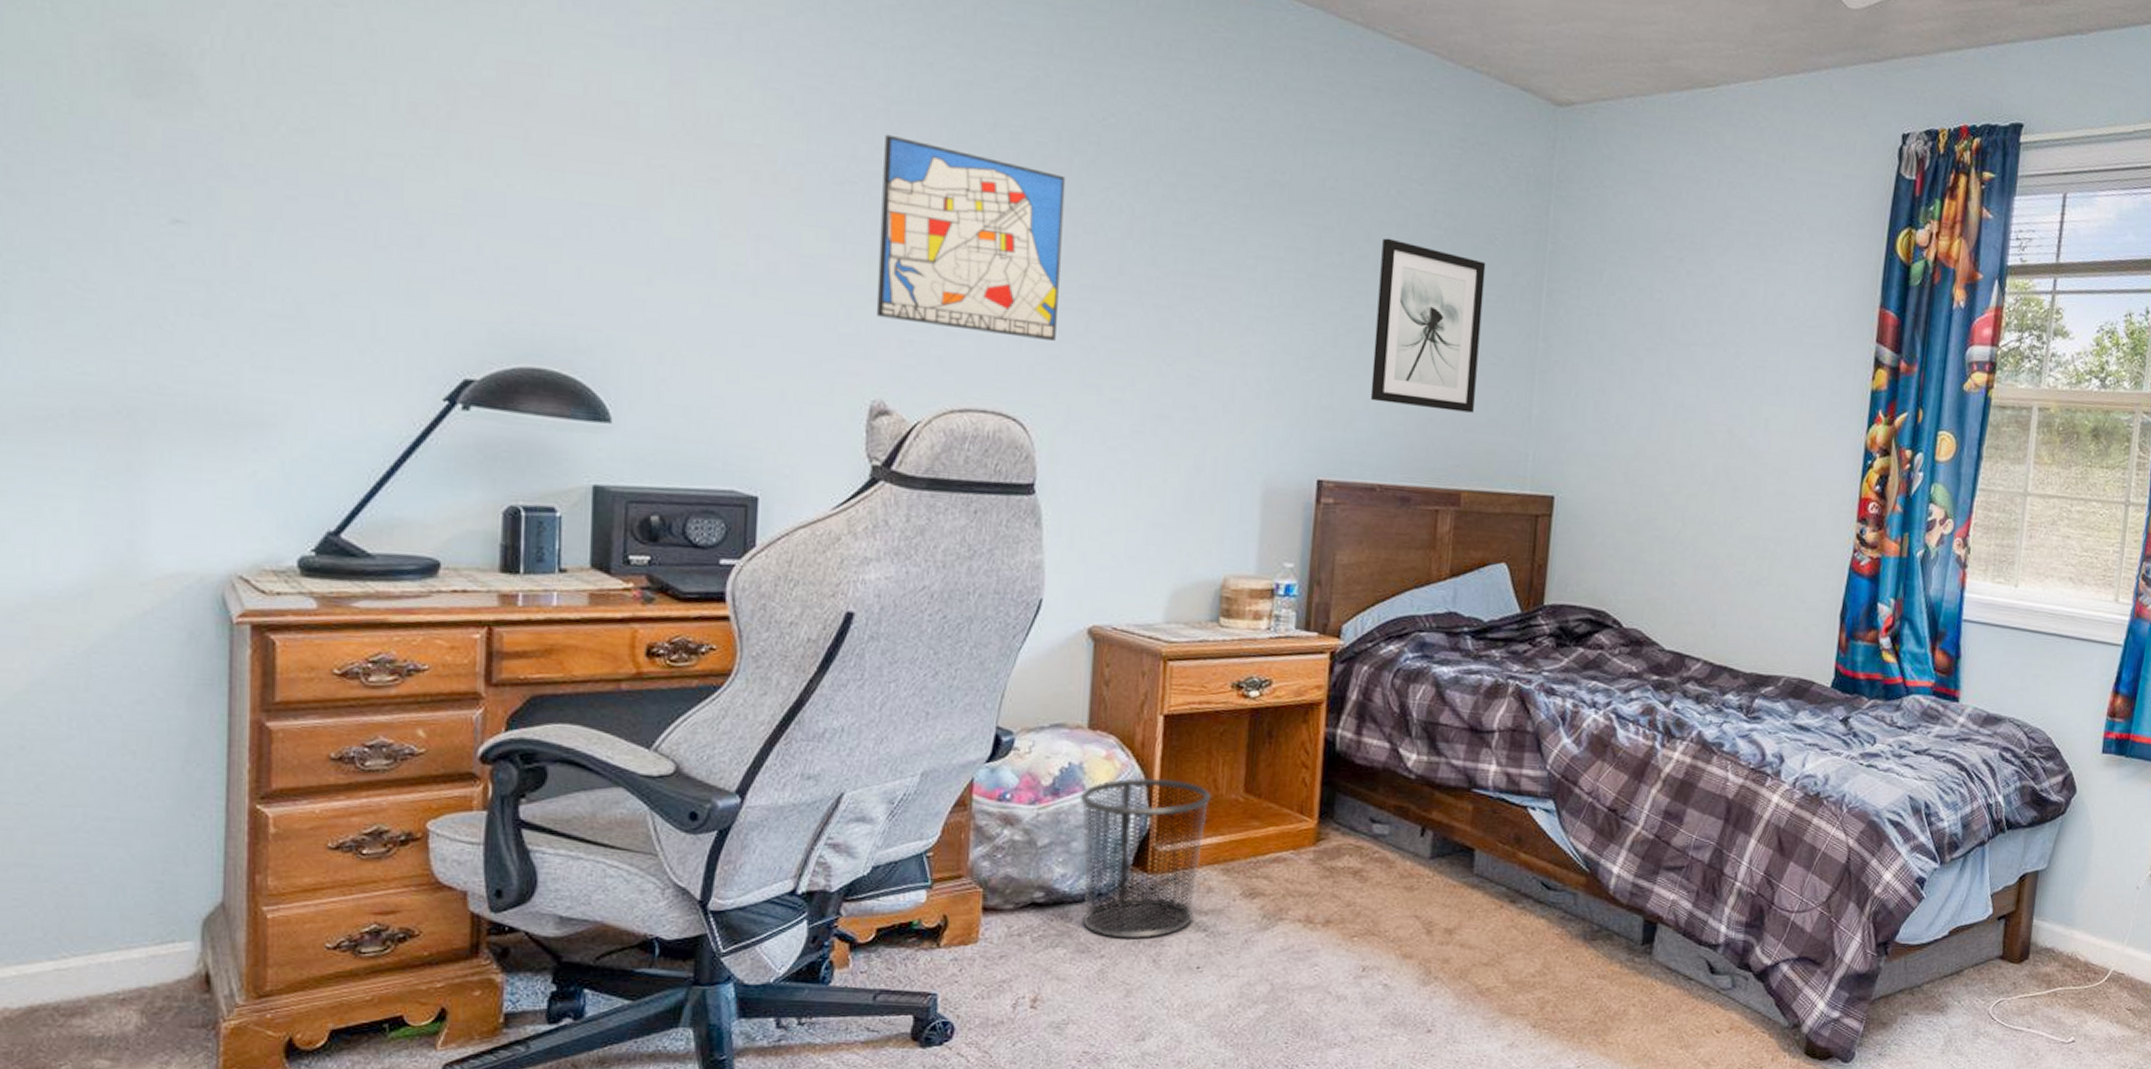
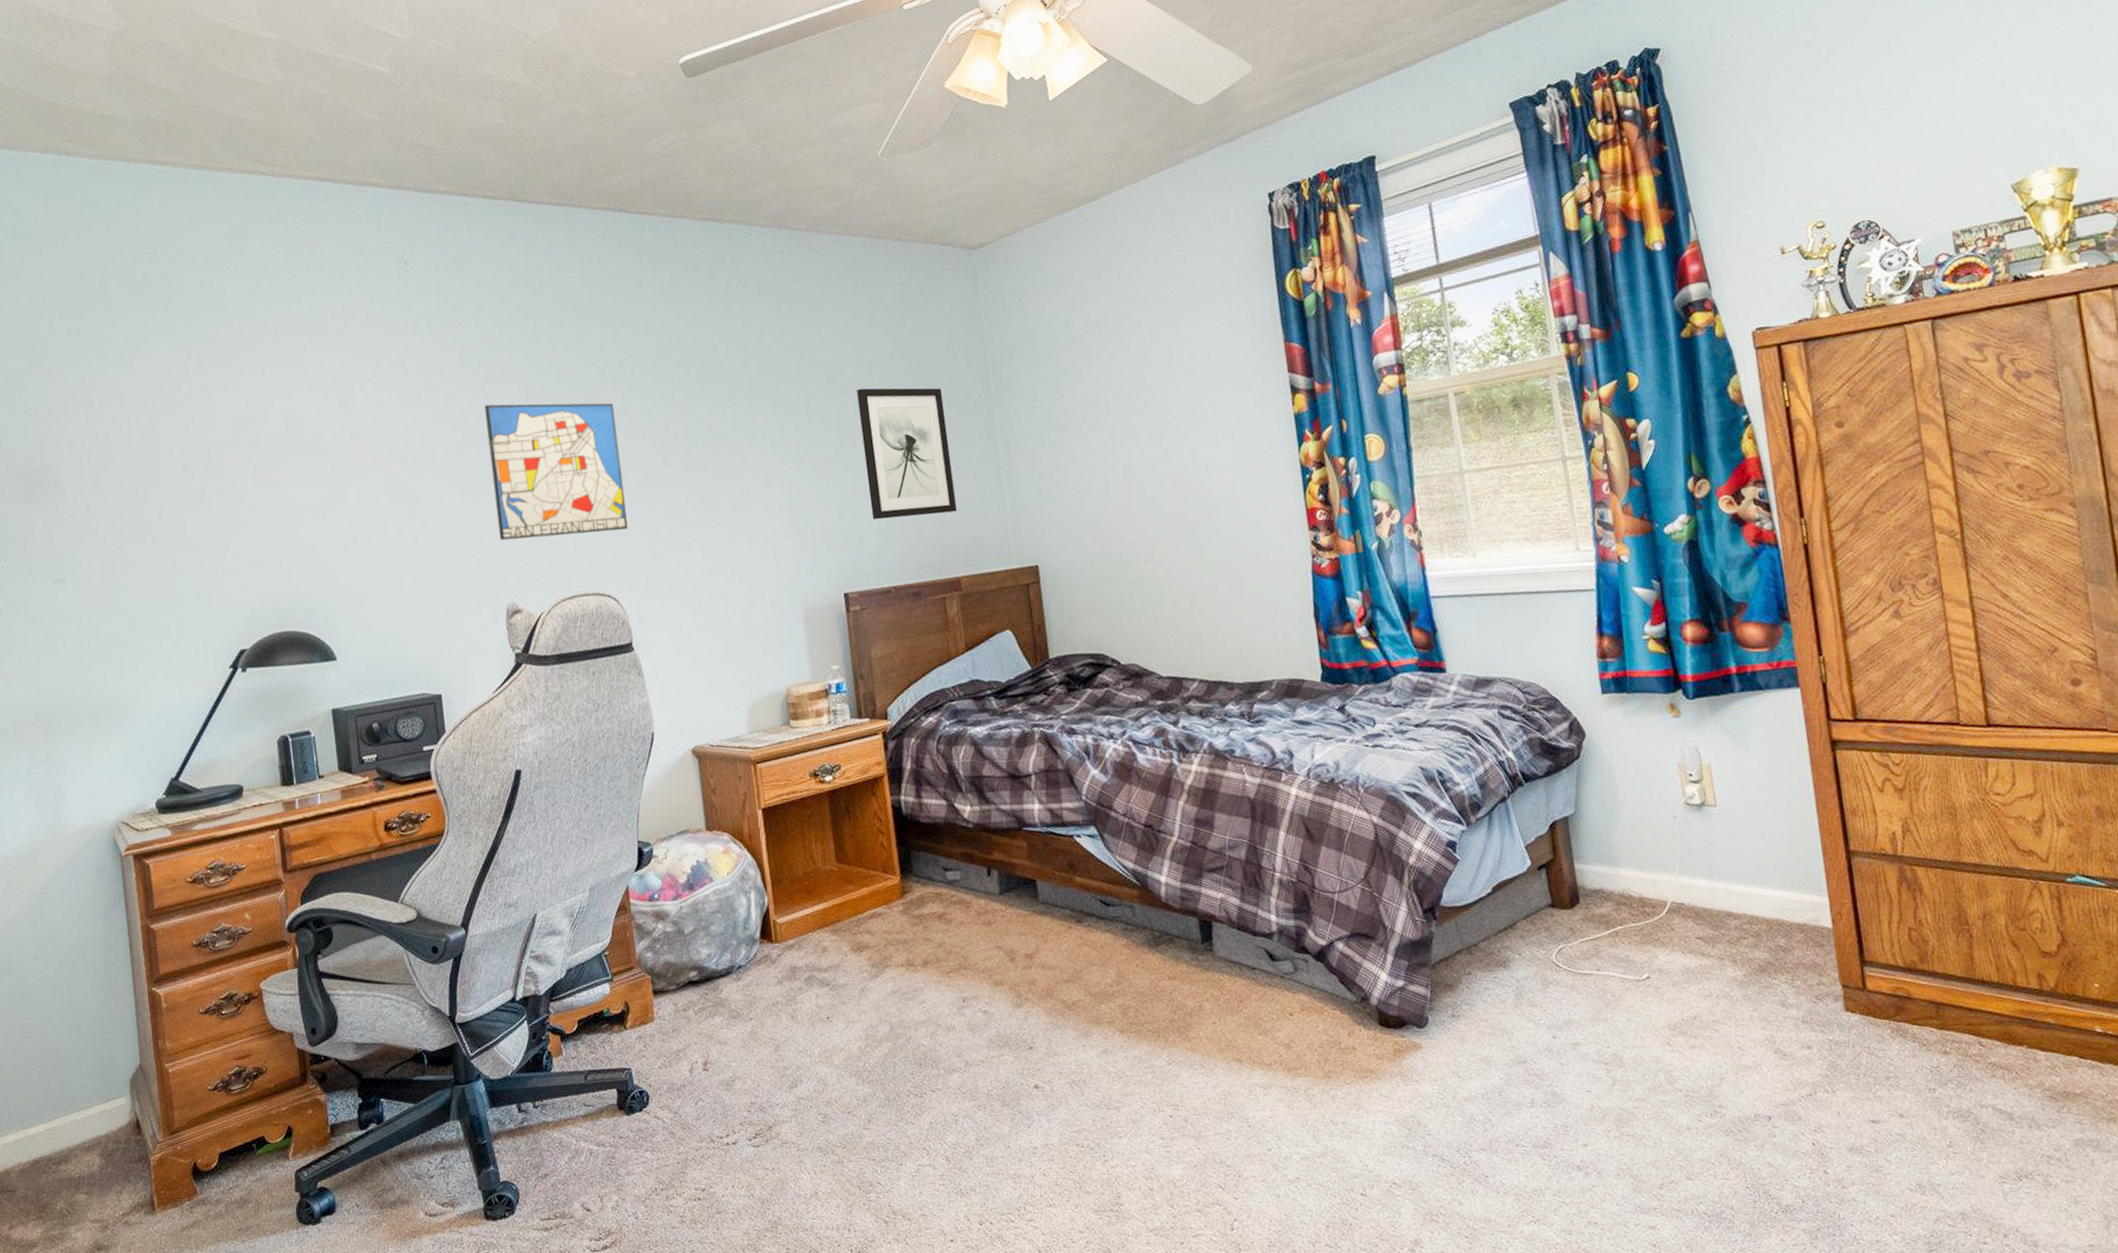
waste bin: present [1079,778,1212,940] -> none [709,860,817,1002]

